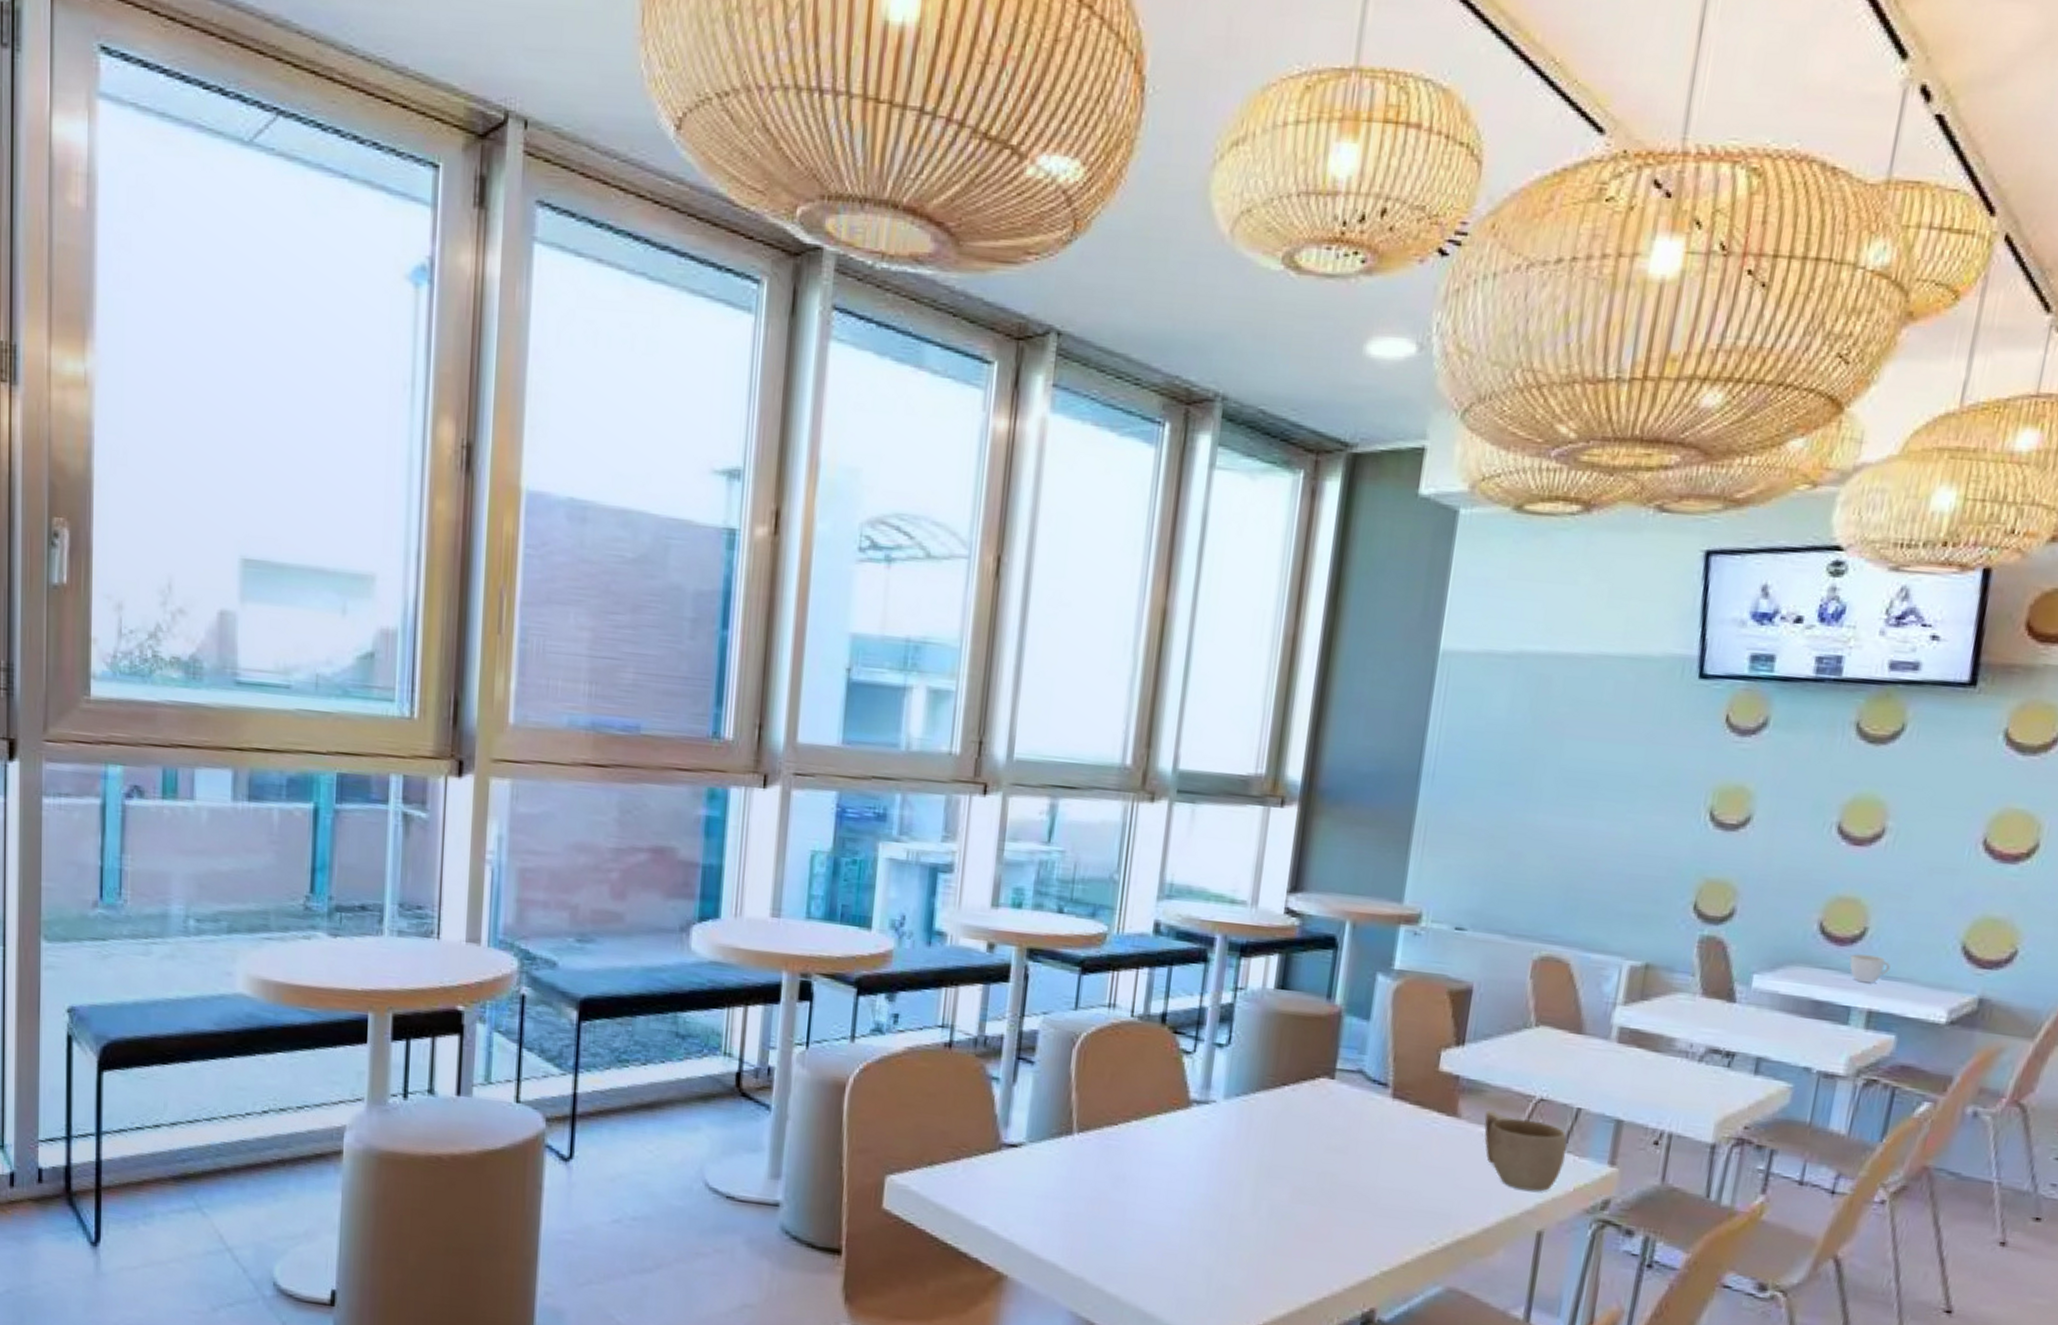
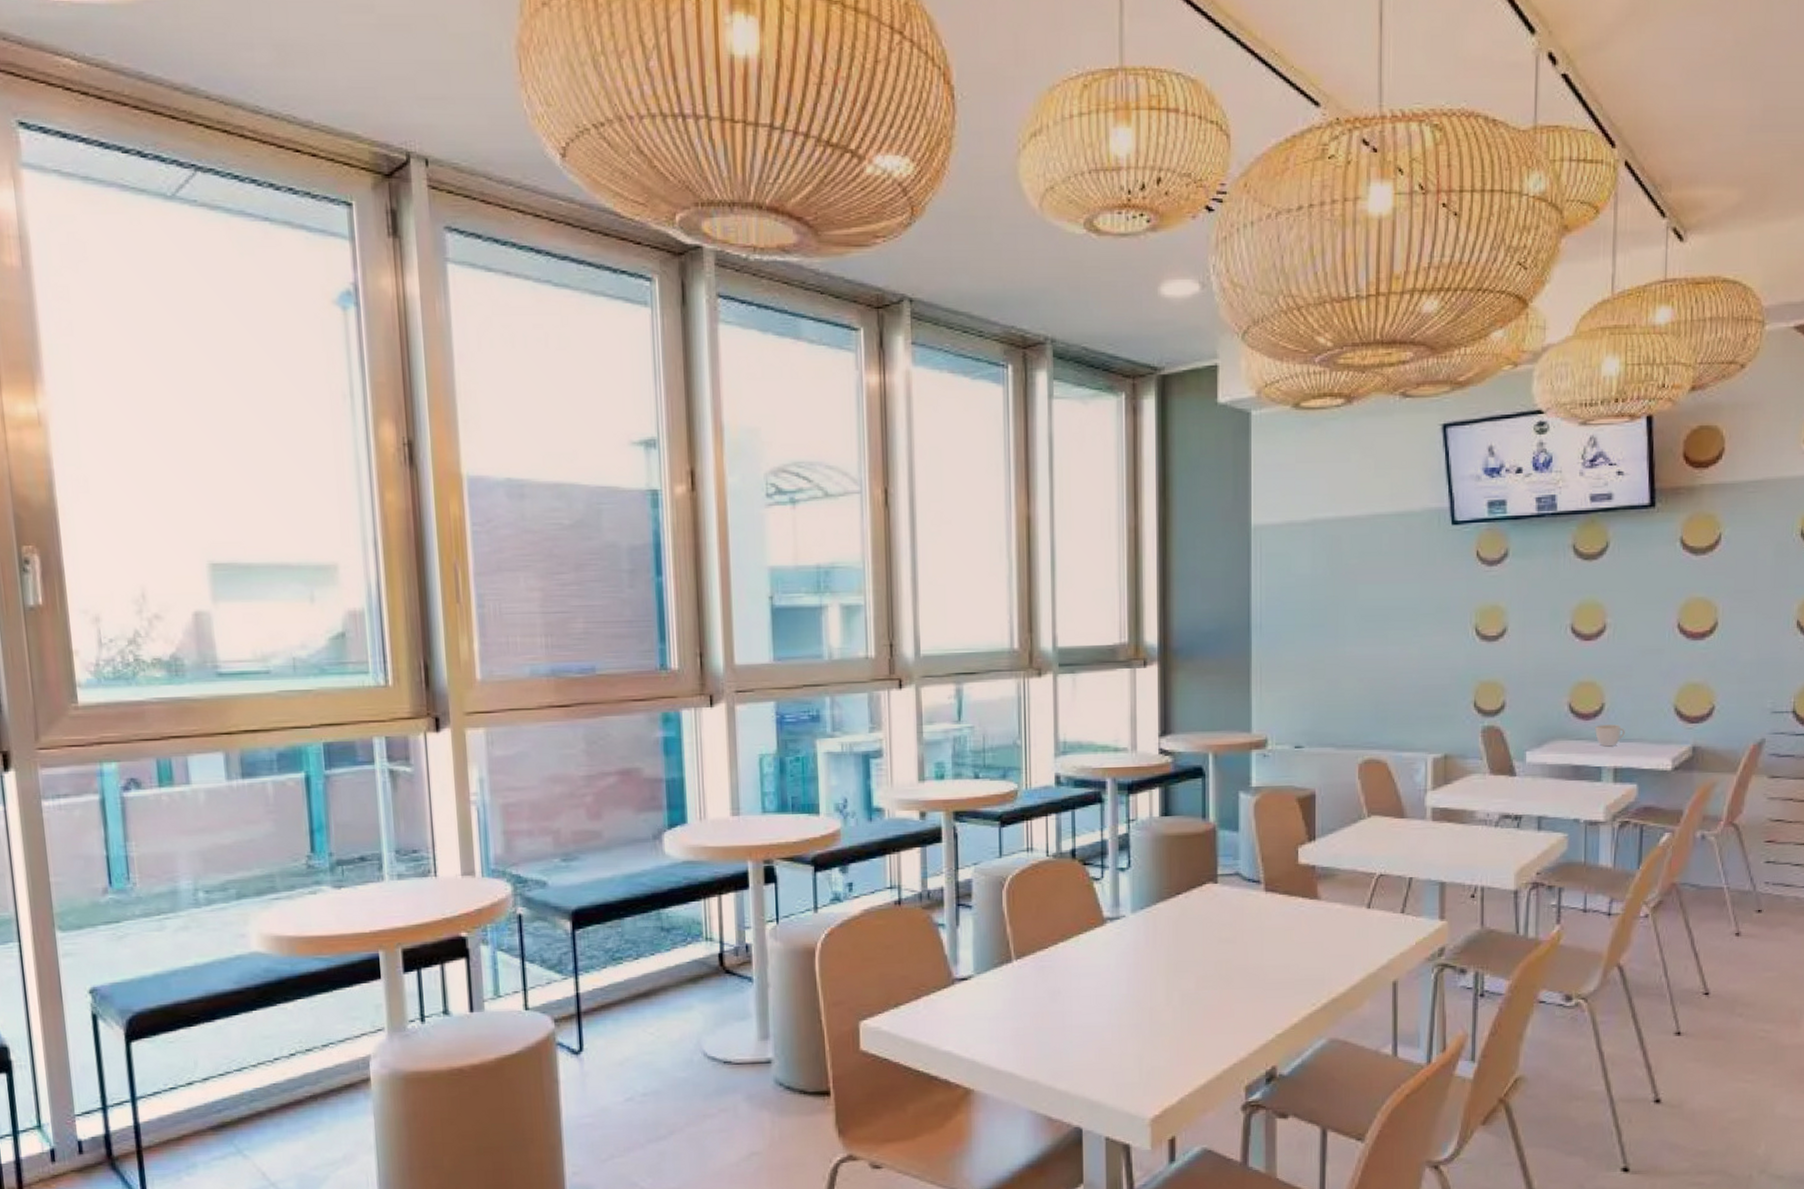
cup: present [1484,1109,1568,1191] -> none [1339,889,1406,950]

